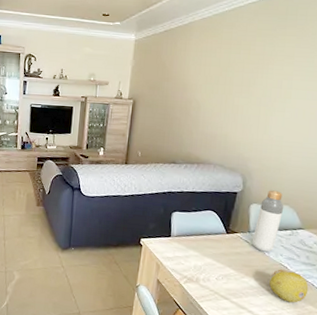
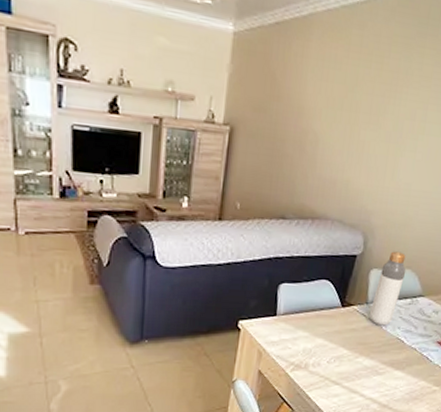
fruit: present [269,269,309,303] -> none [384,344,423,380]

